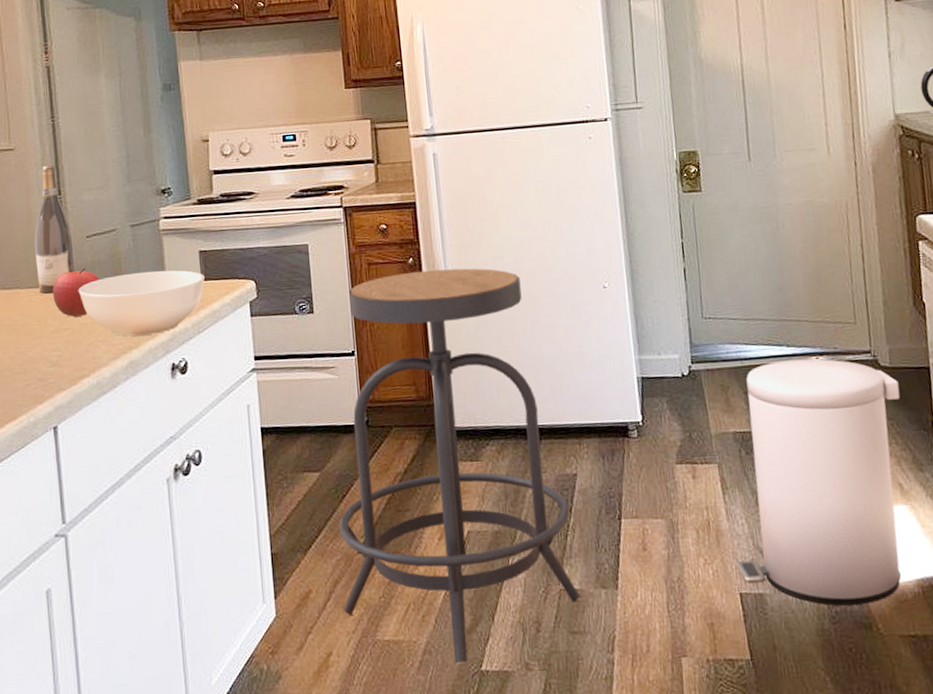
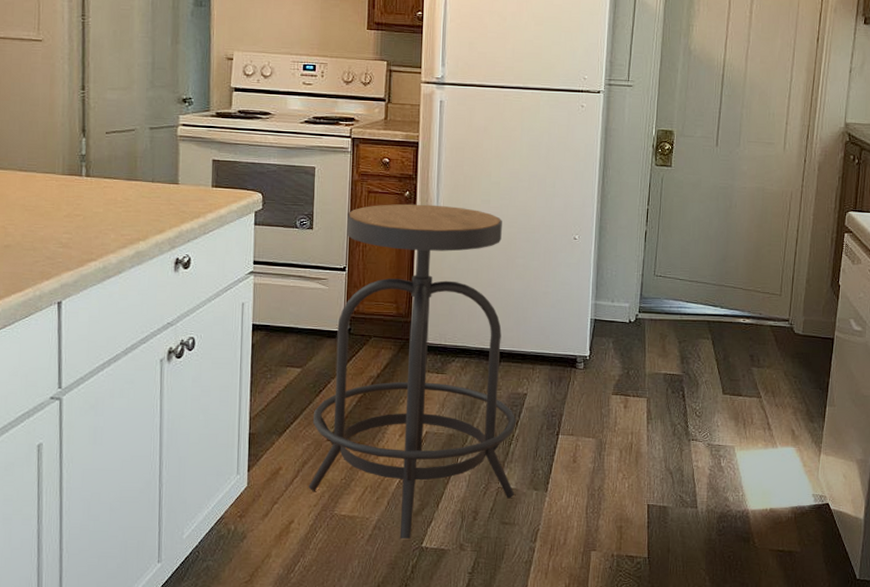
wine bottle: present [34,165,74,294] -> none [54,61,93,180]
fruit: present [52,267,100,318] -> none [67,160,115,206]
bowl: present [78,270,205,337] -> none [93,172,215,230]
pedal bin: present [736,359,901,606] -> none [648,319,807,522]

